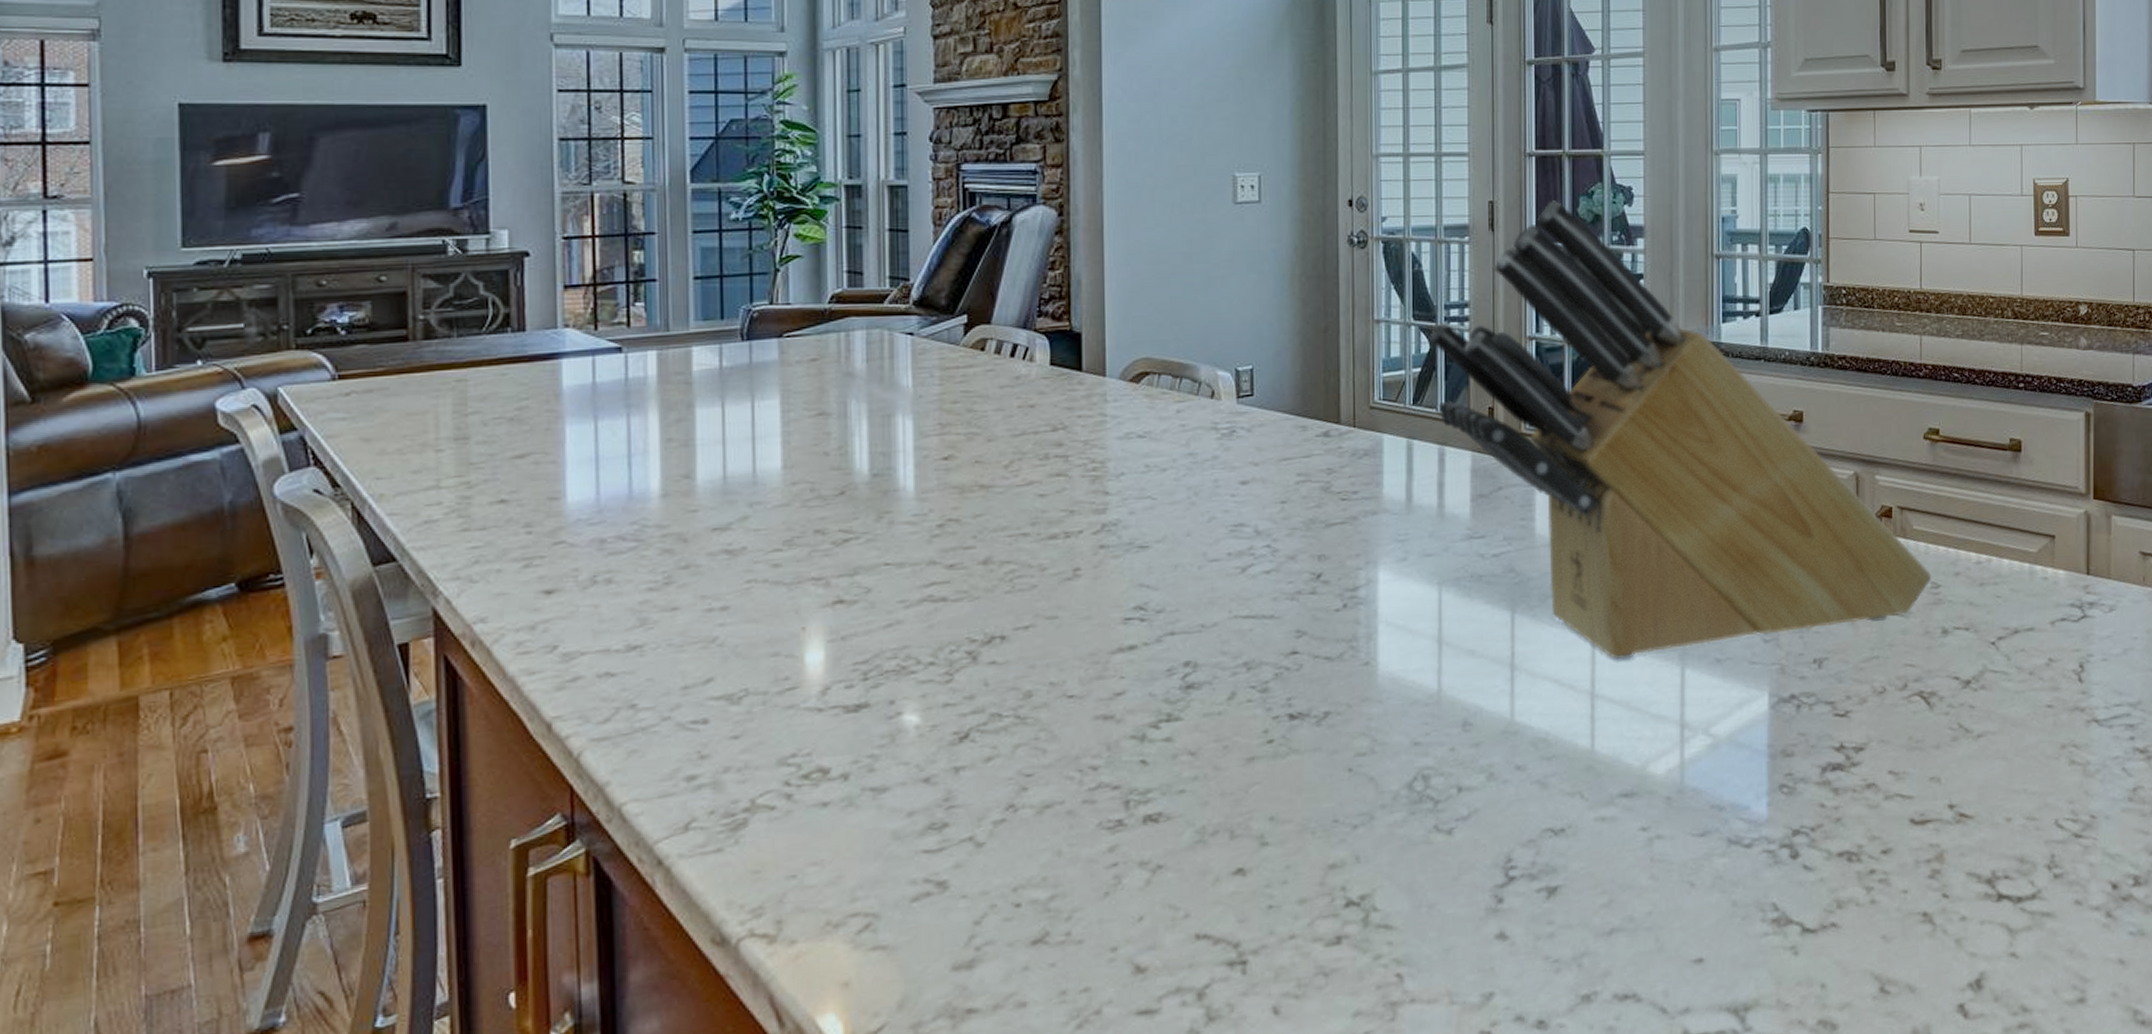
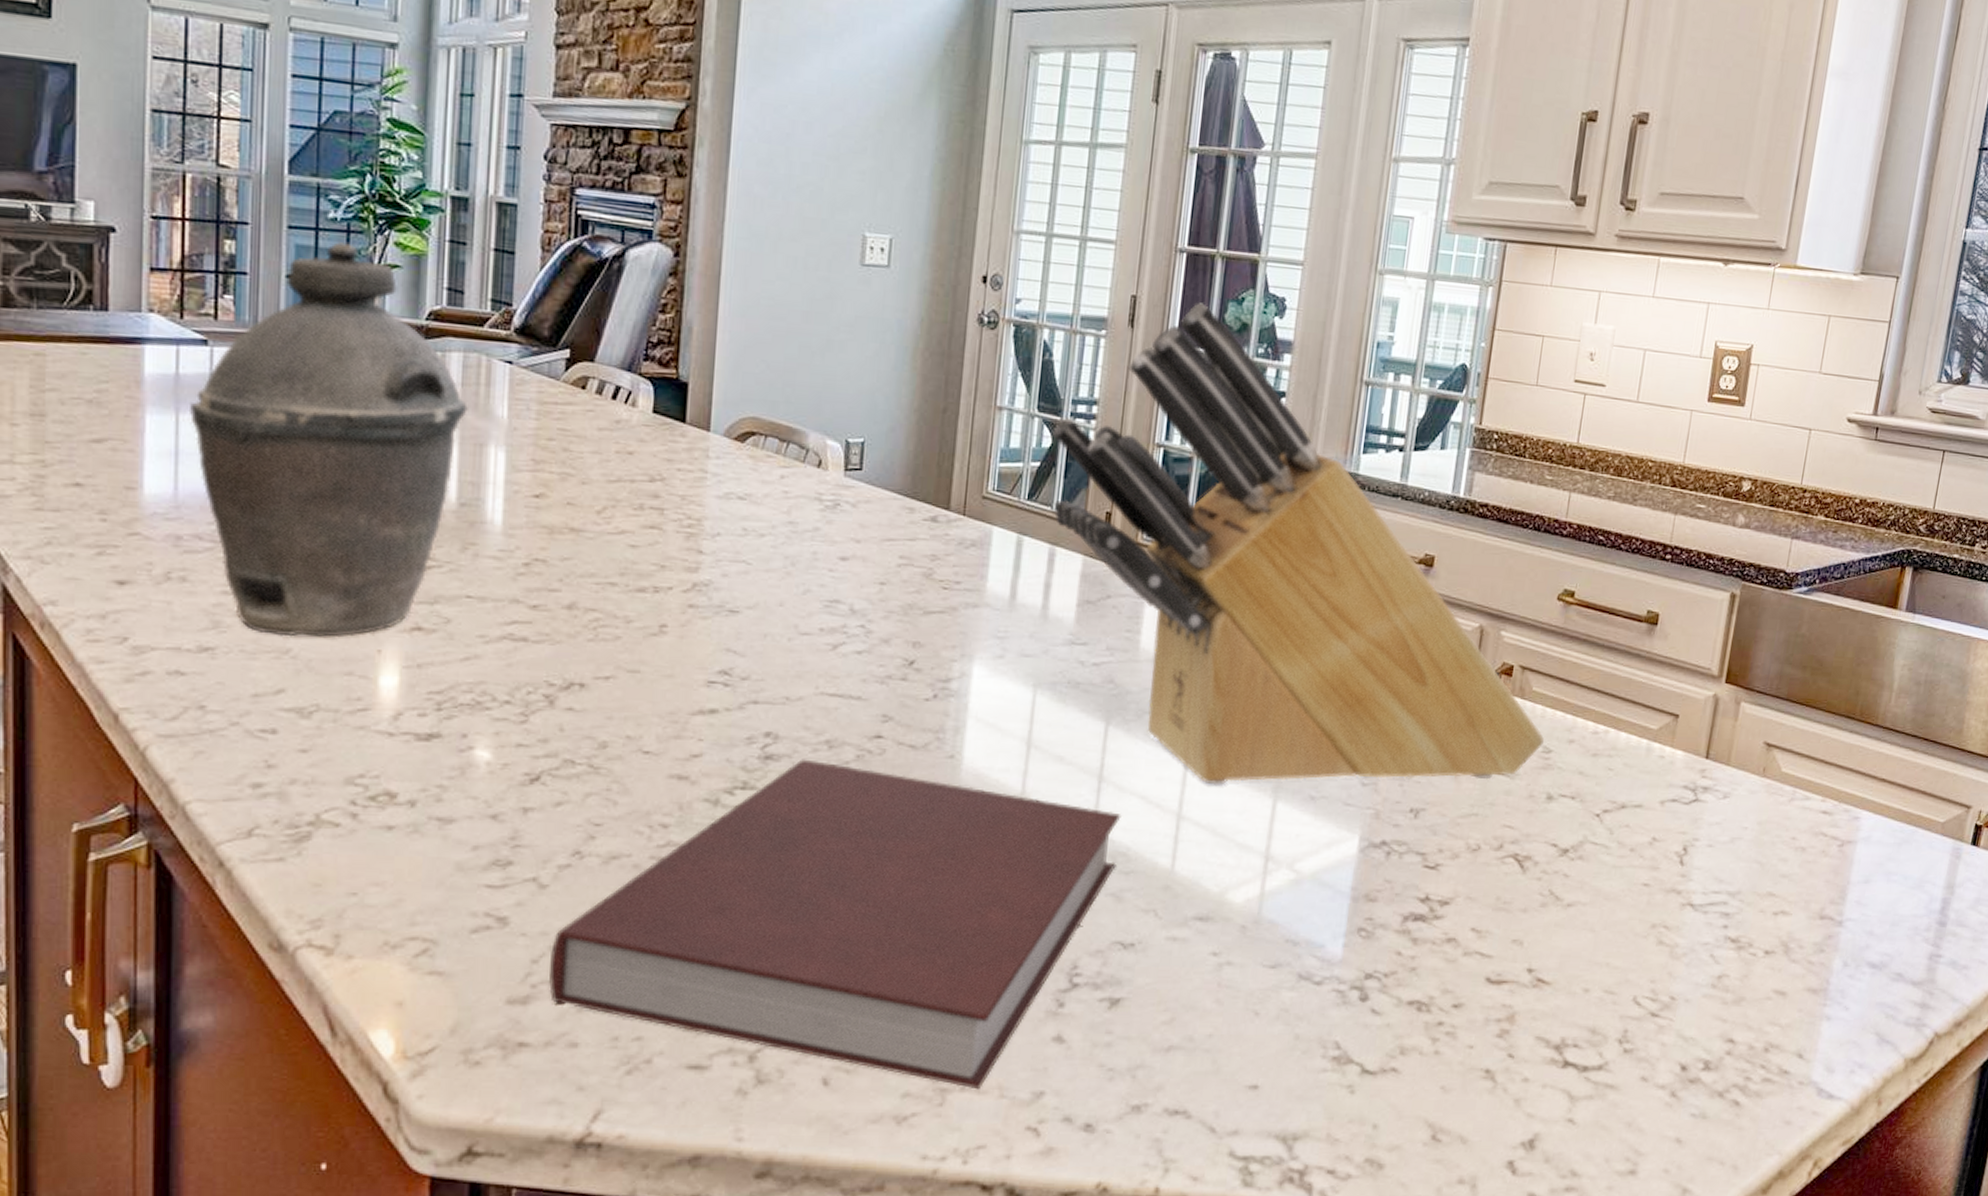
kettle: none [606,240,876,626] -> present [188,242,469,638]
notebook: none [992,683,1538,999] -> present [549,759,1122,1090]

